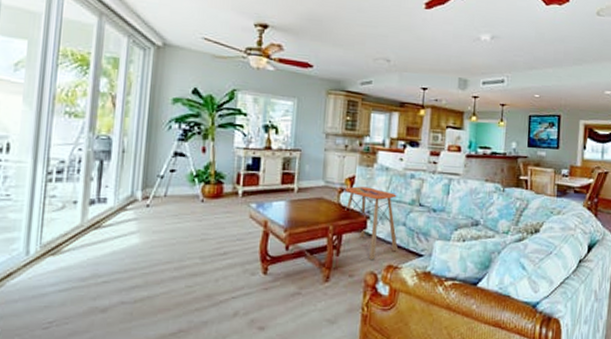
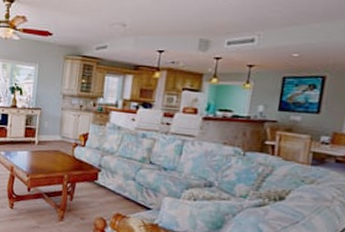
side table: present [345,186,398,259] -> none [79,142,128,207]

